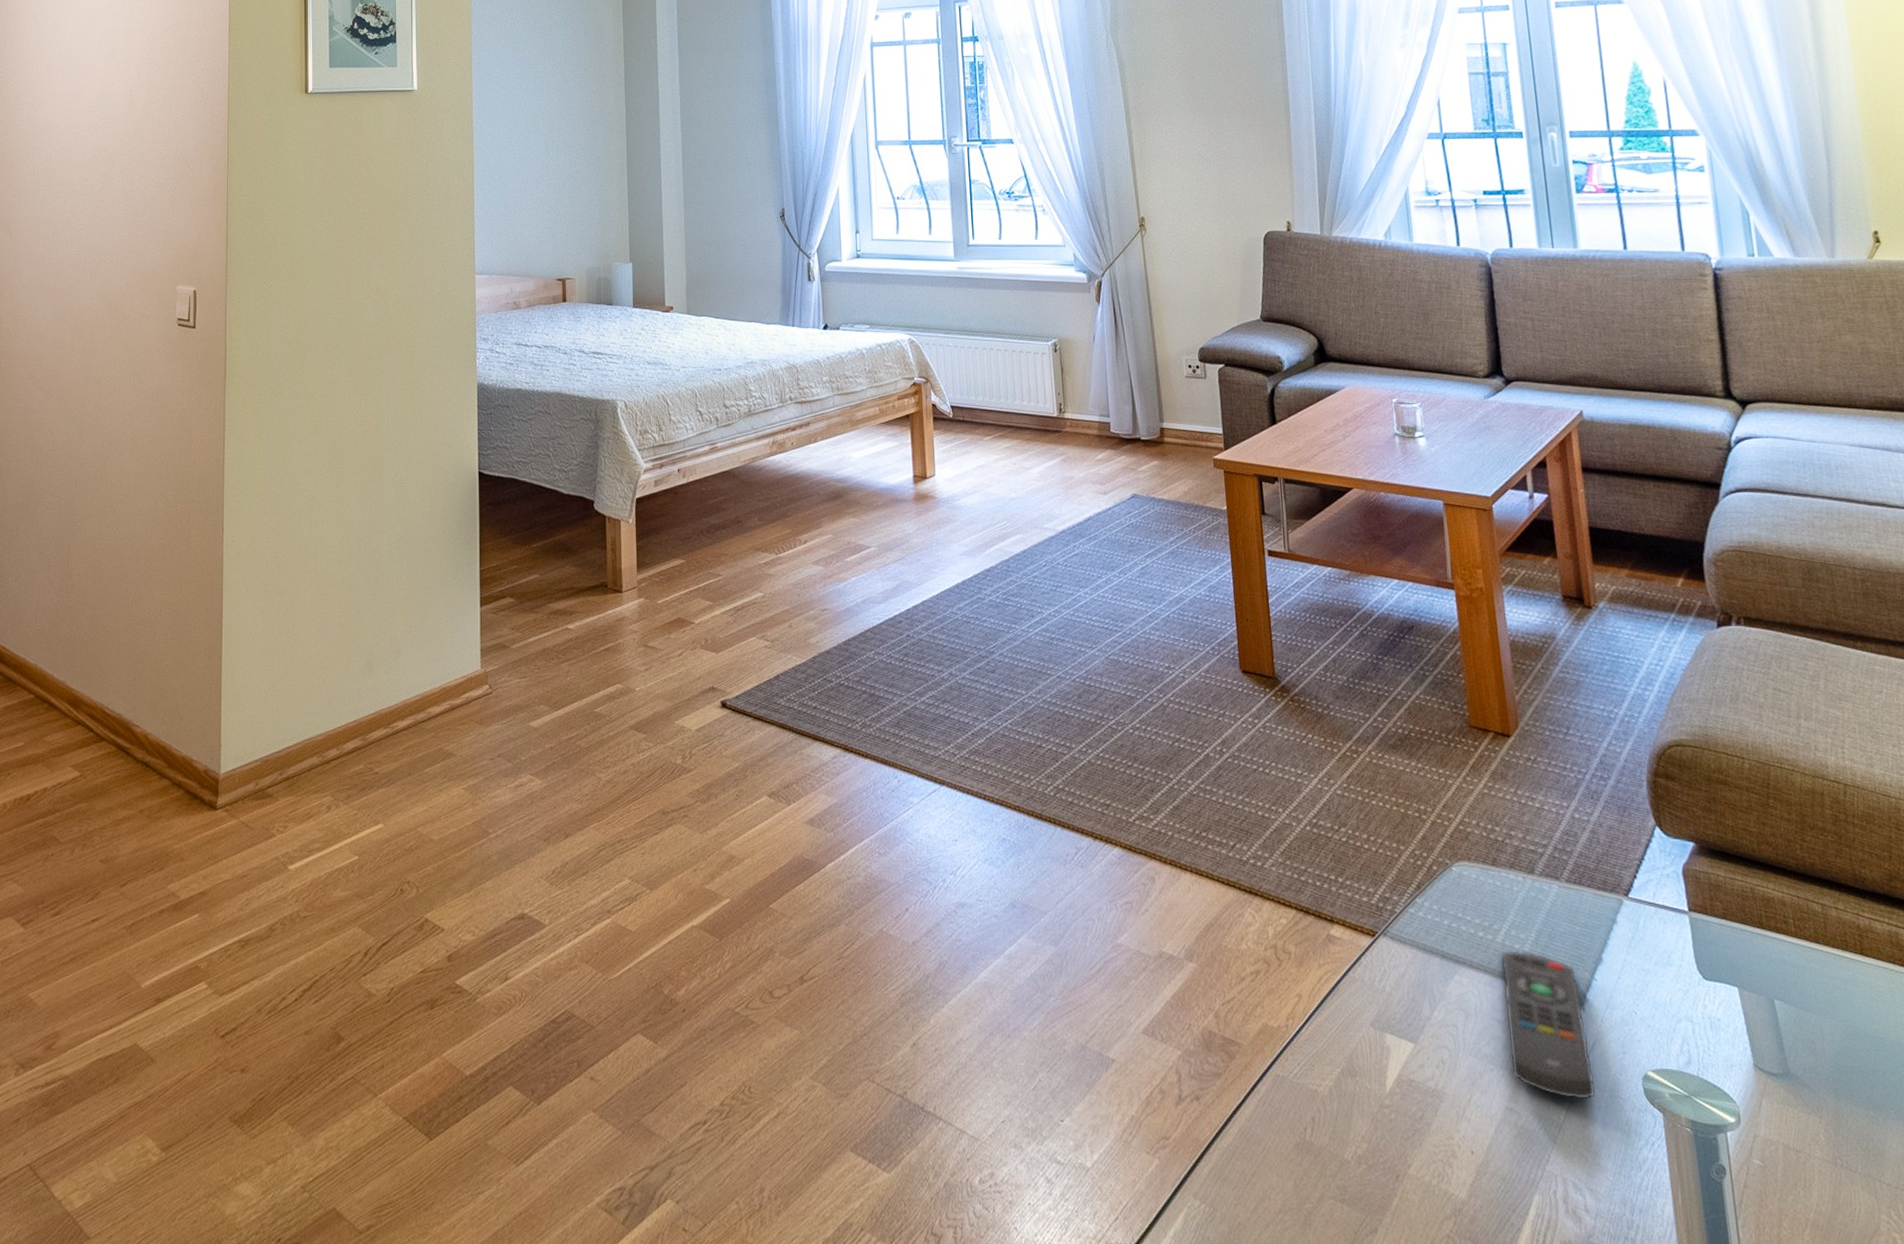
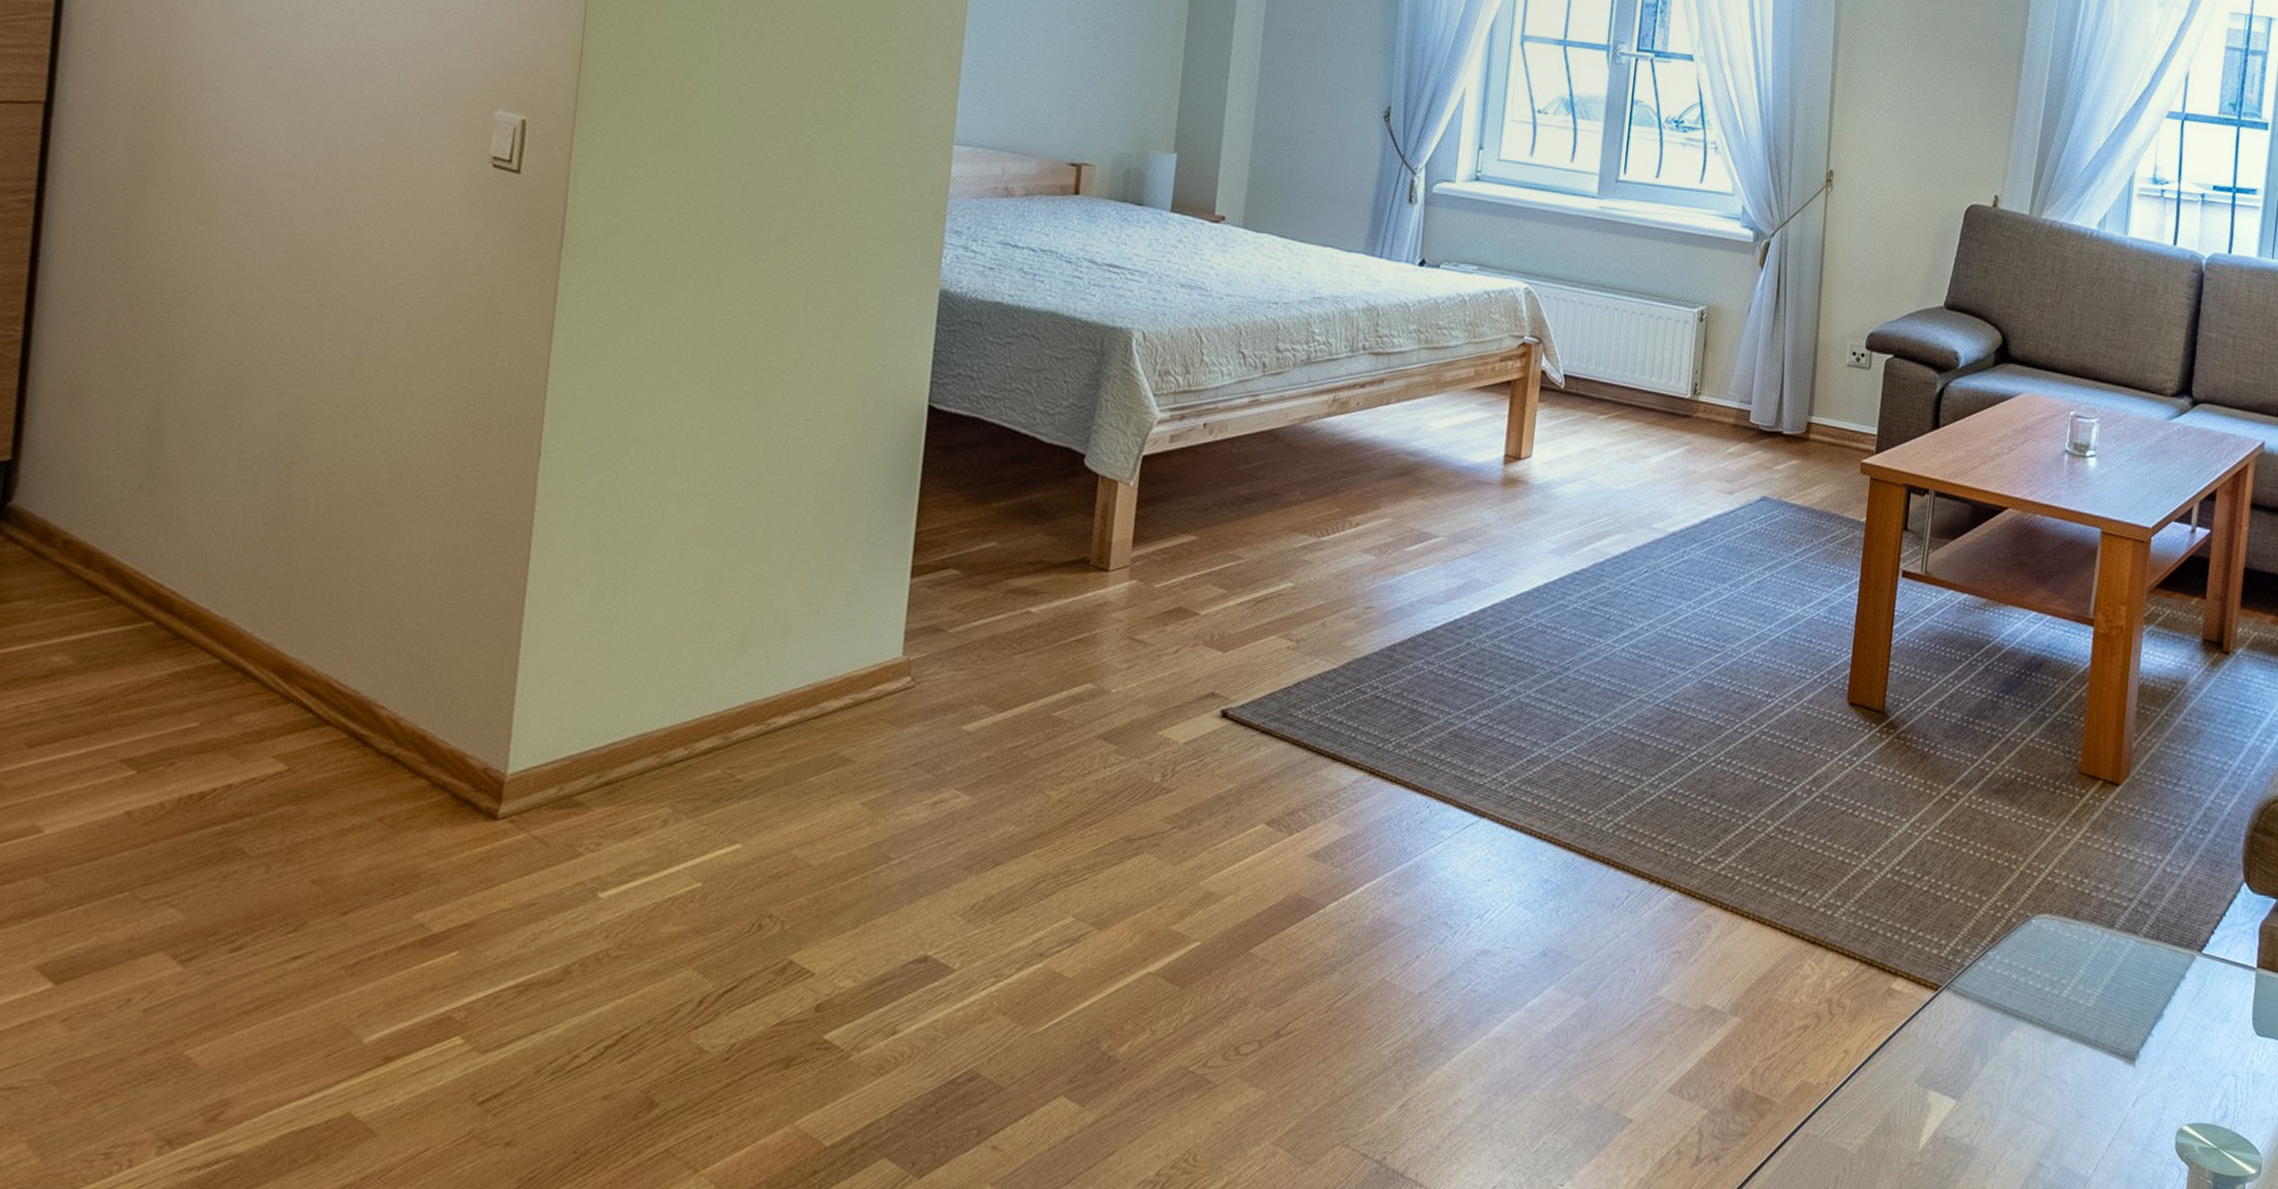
remote control: present [1502,950,1595,1100] -> none [2050,1006,2134,1154]

